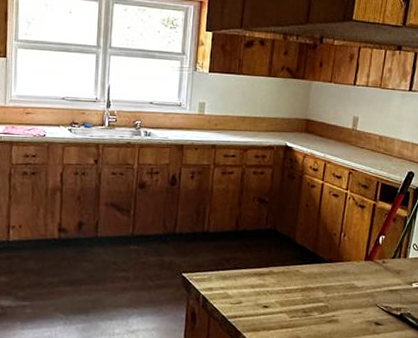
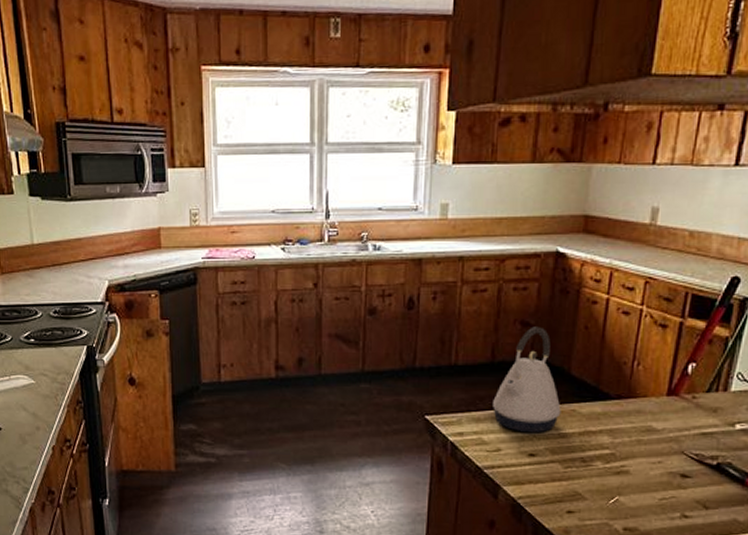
kettle: none [236,203,288,289] -> present [493,326,561,433]

